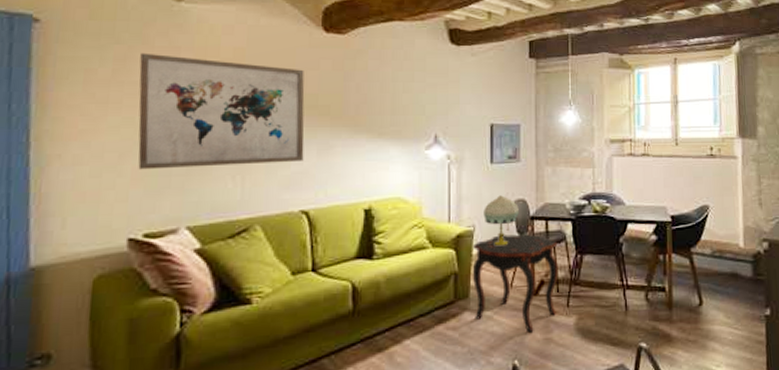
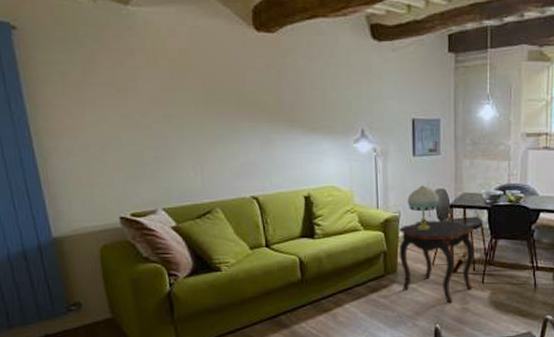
wall art: present [138,52,305,170] -> none [102,55,250,160]

